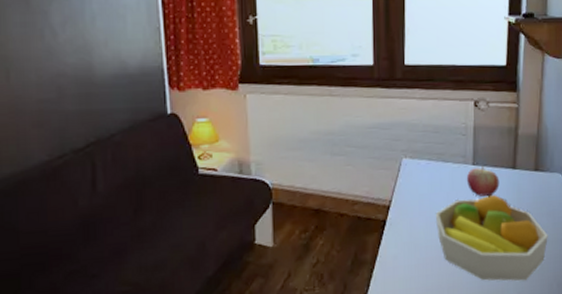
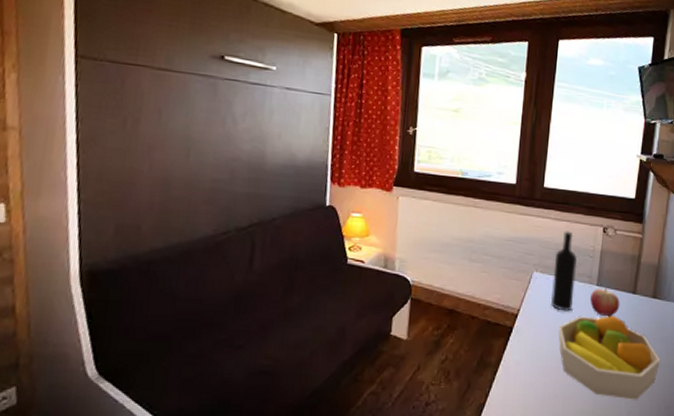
wine bottle: none [423,110,450,197] -> present [550,231,577,312]

